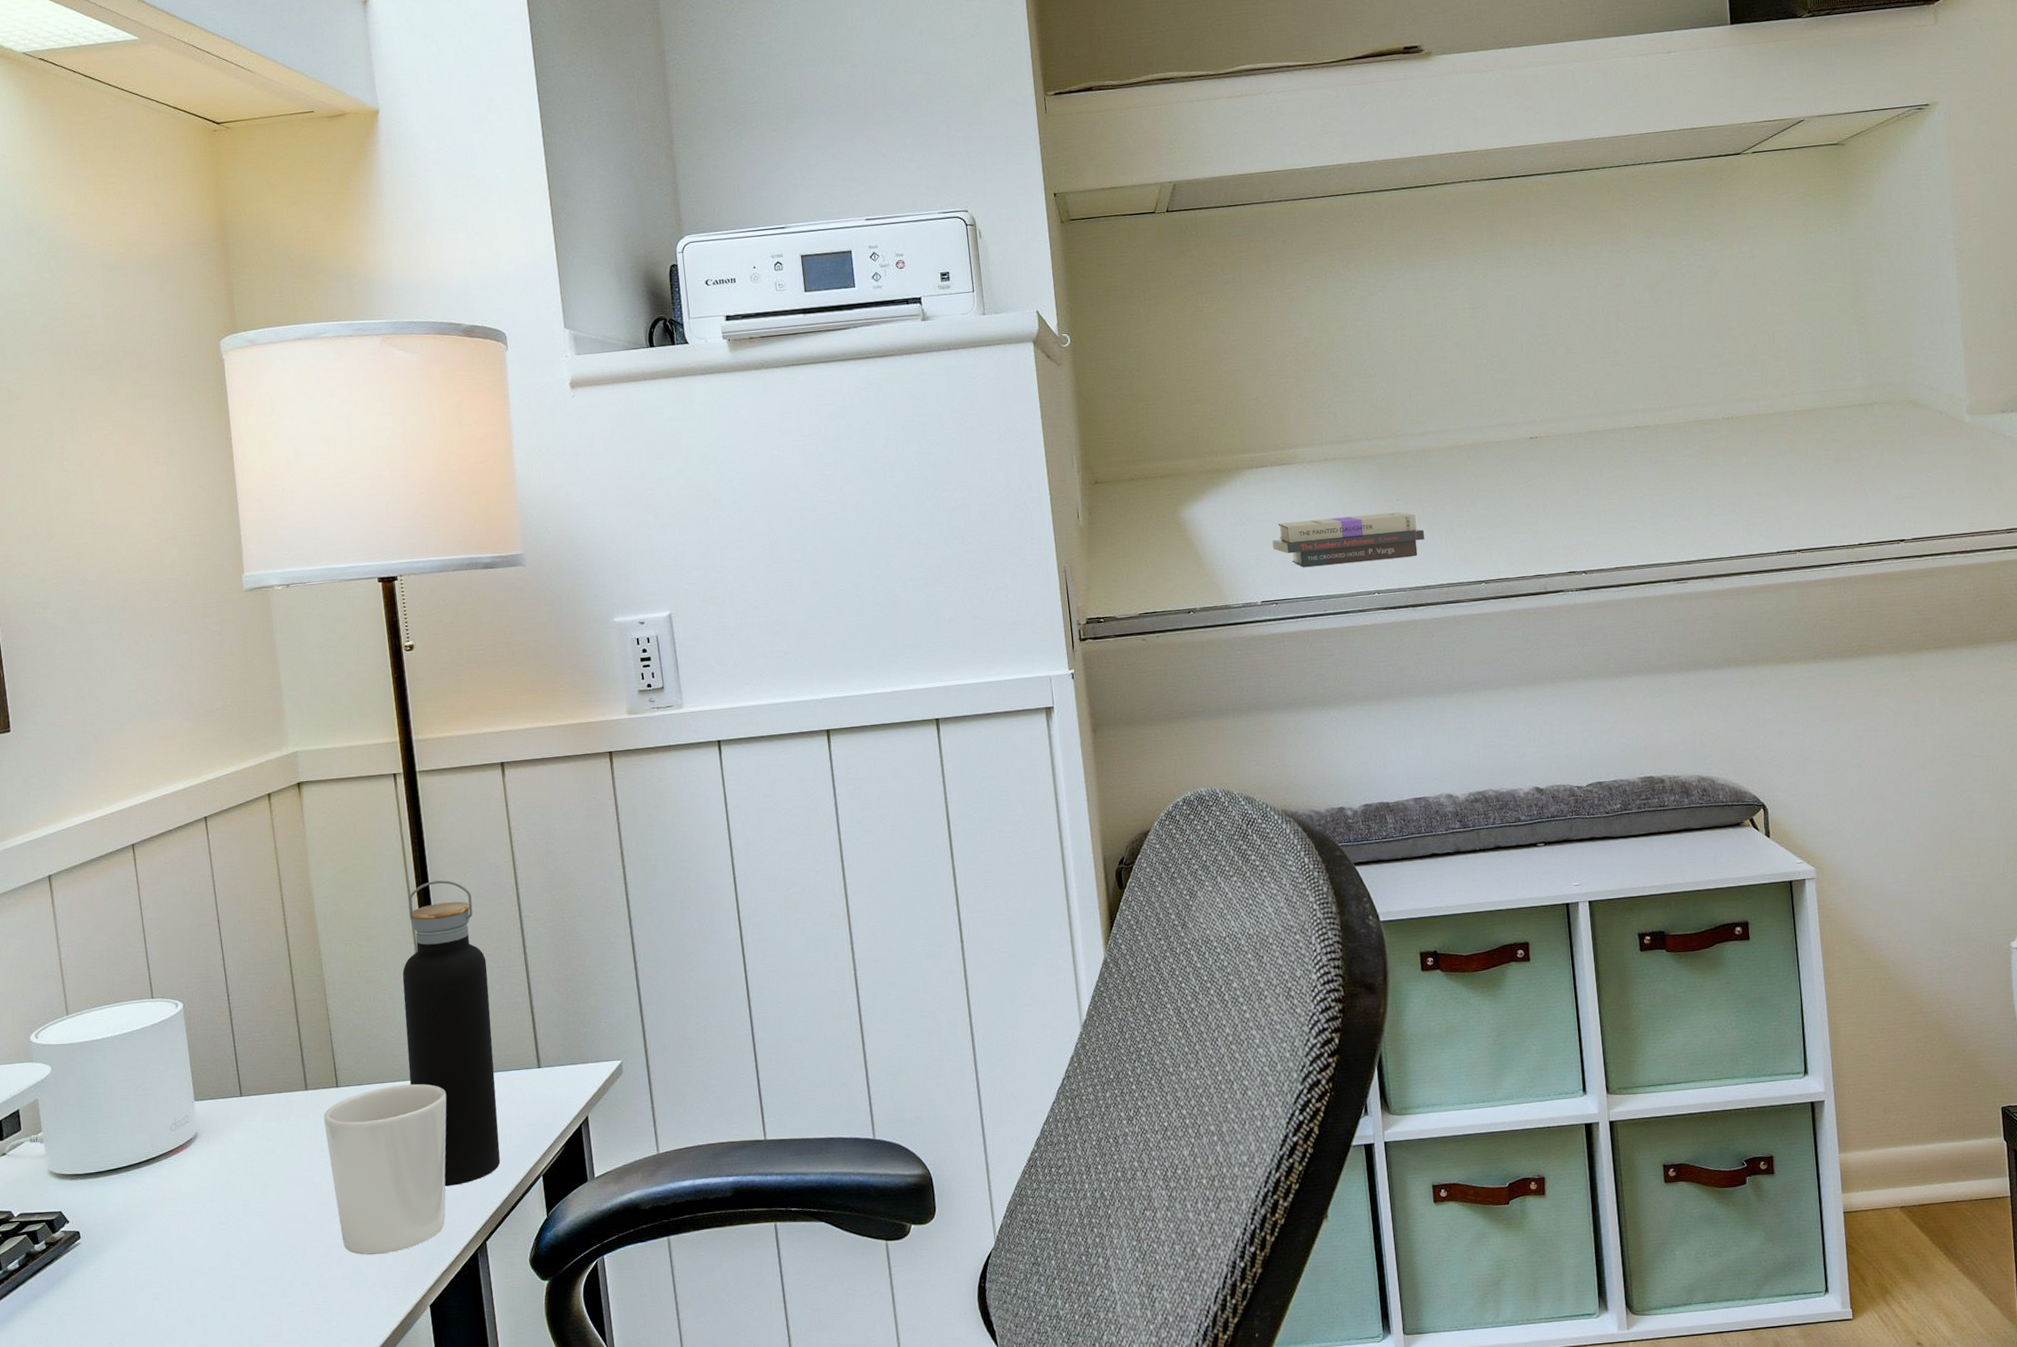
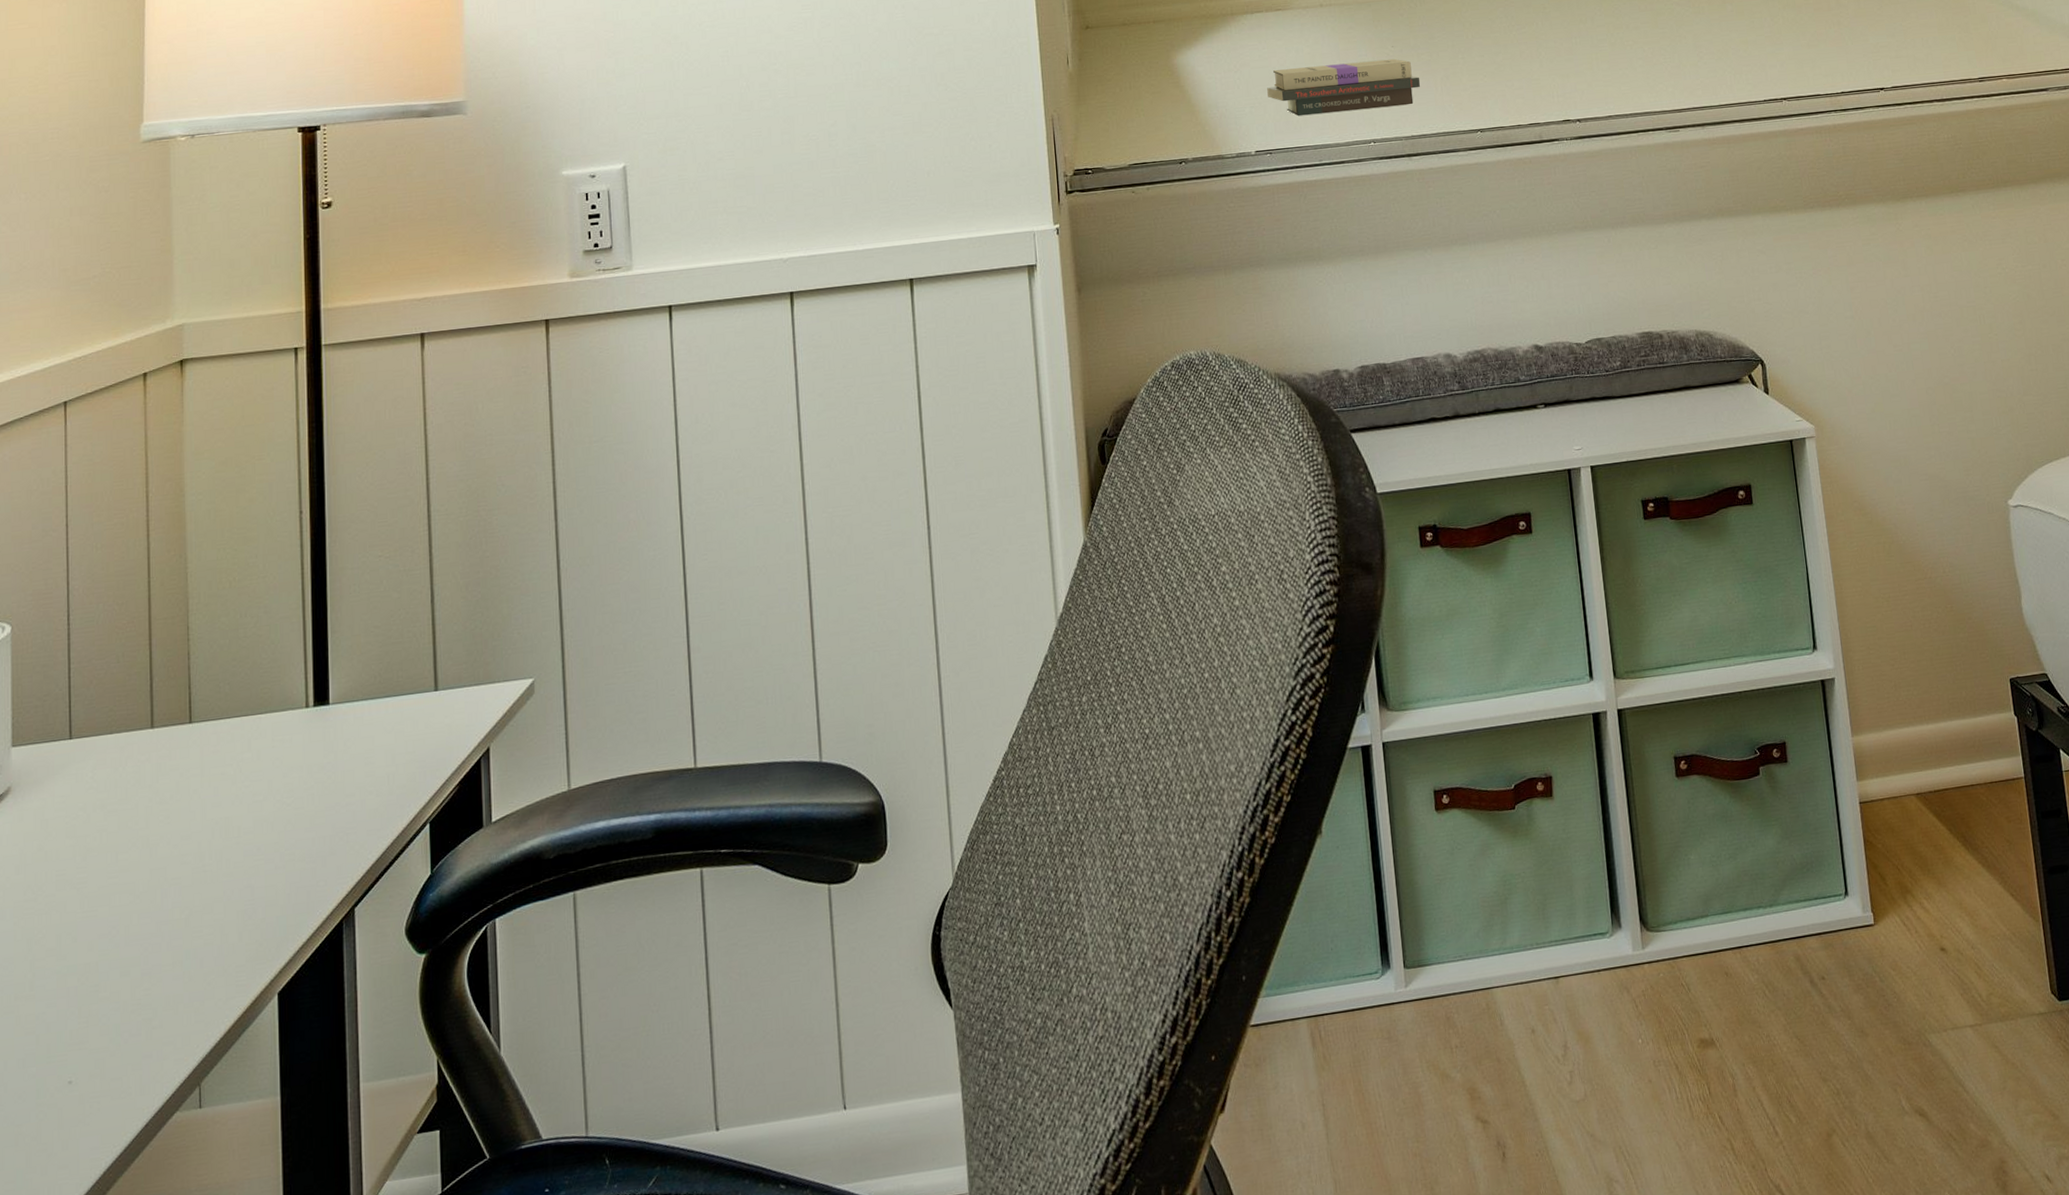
mug: present [323,1083,447,1255] -> none [169,715,323,933]
water bottle: present [402,880,501,1187] -> none [279,470,385,841]

